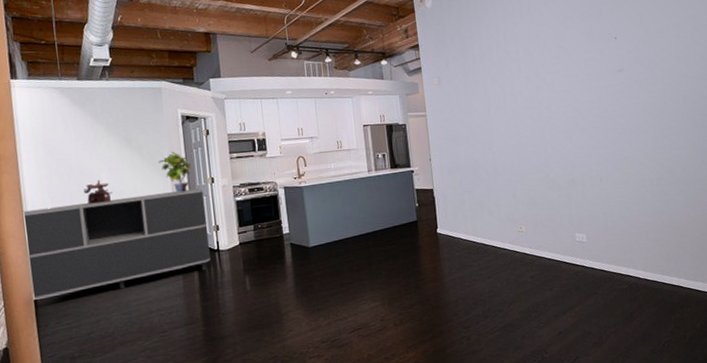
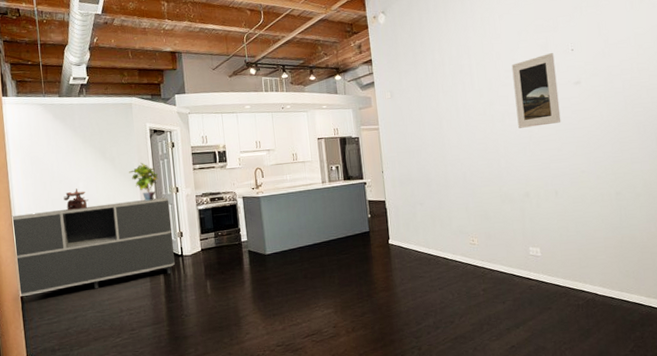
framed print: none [557,41,605,115] -> present [511,53,561,128]

